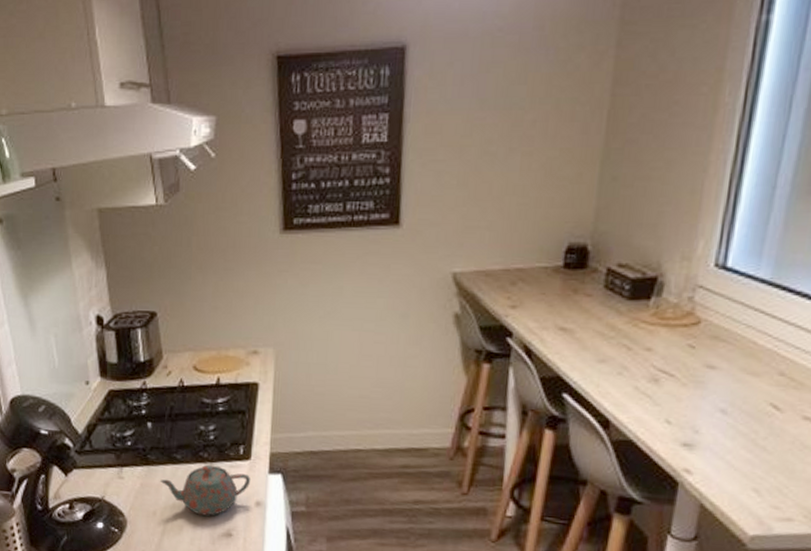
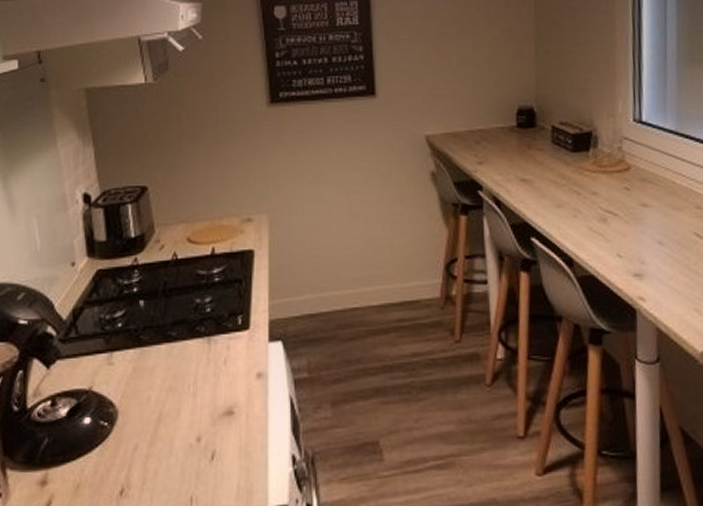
teapot: present [160,464,250,516] -> none [155,339,250,395]

